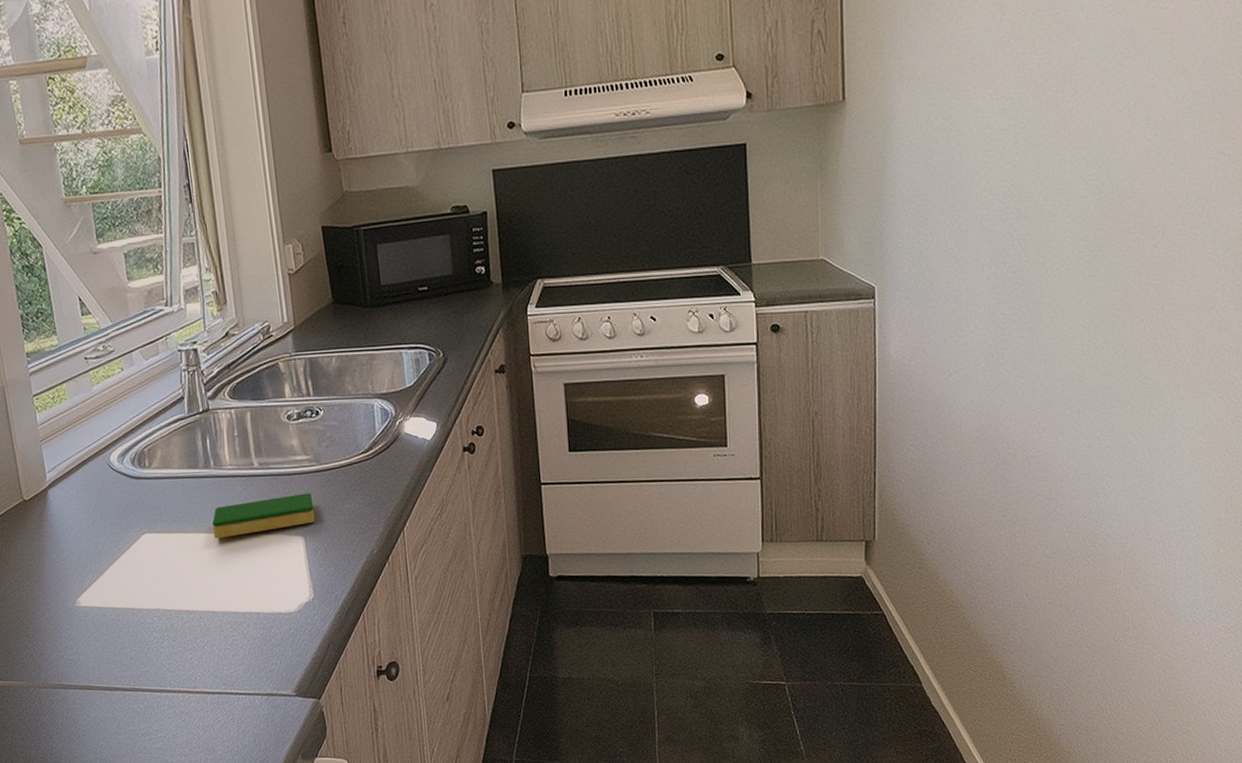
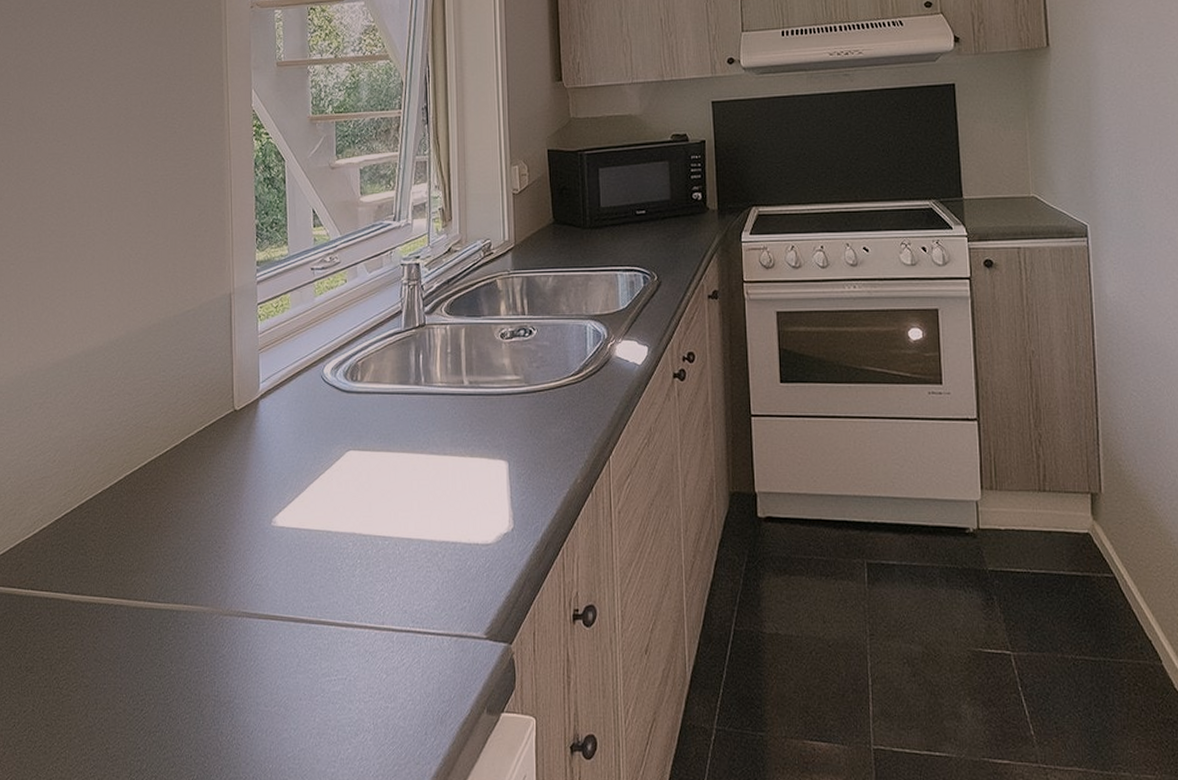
dish sponge: present [212,493,315,539] -> none [418,415,520,459]

